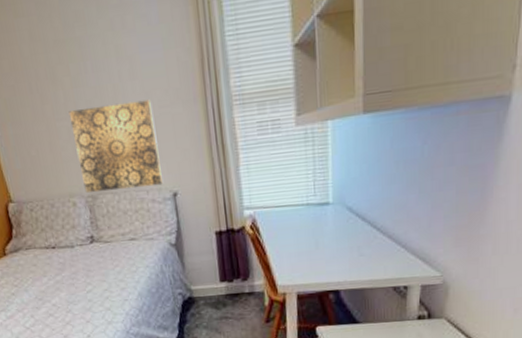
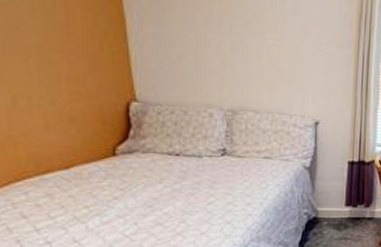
wall art: present [68,99,163,193] -> none [222,26,309,113]

